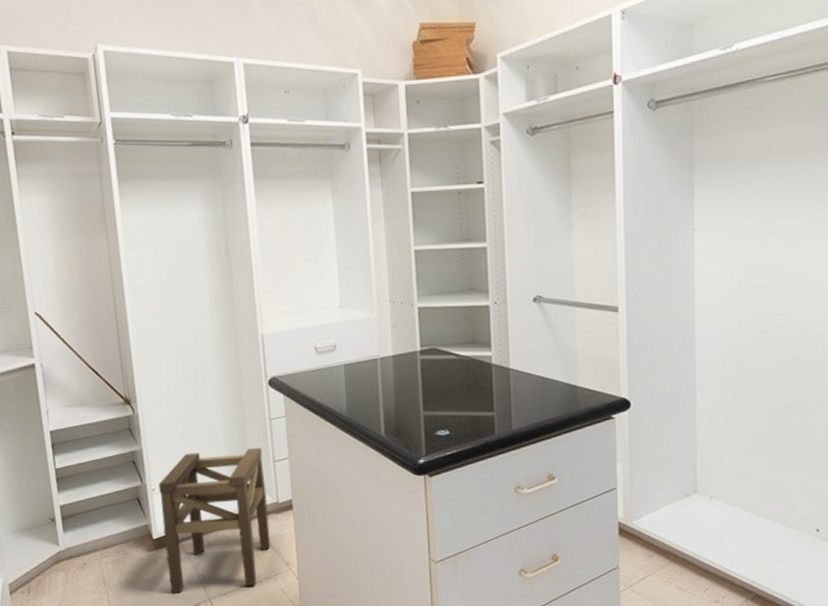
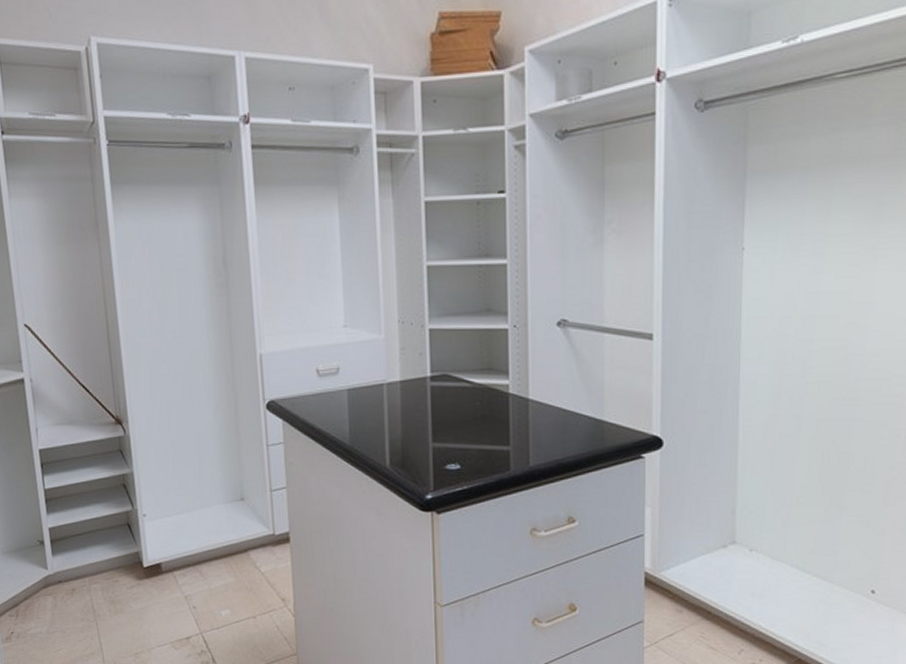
stool: present [158,447,271,594] -> none [150,475,266,625]

